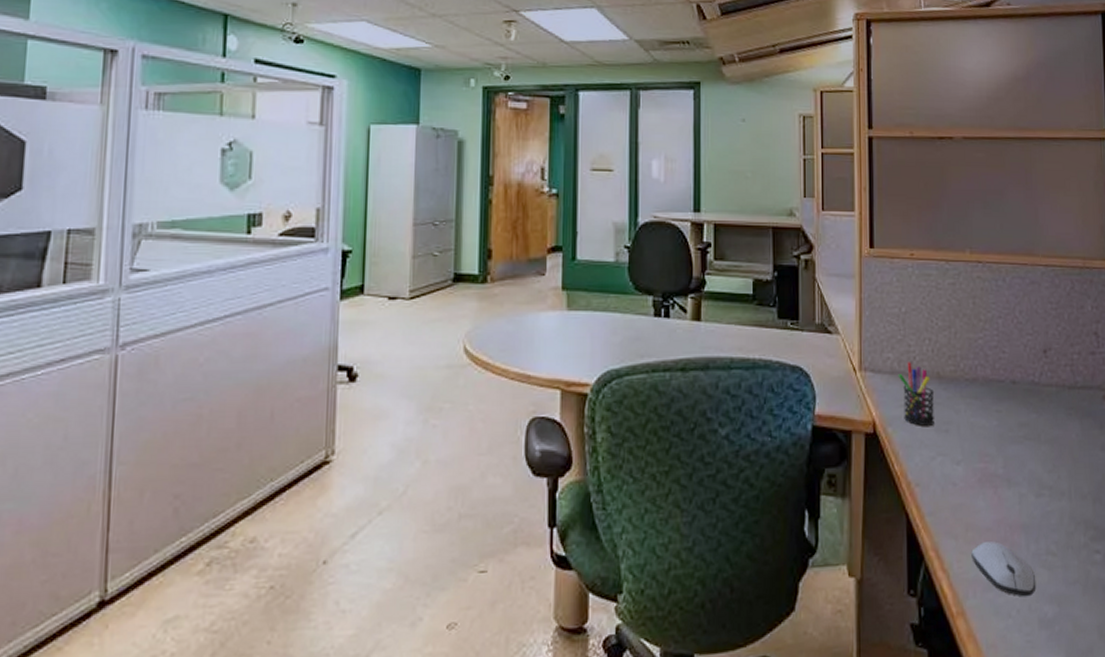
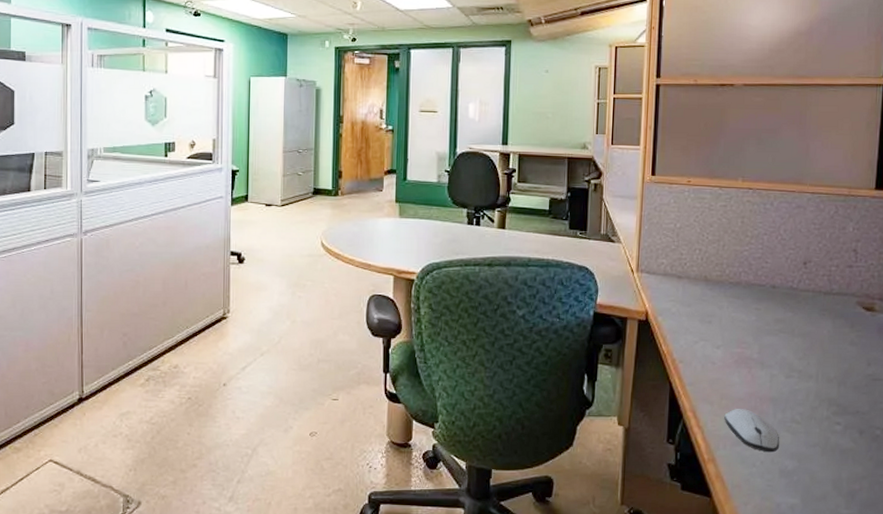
pen holder: present [898,362,935,426] -> none [670,267,702,317]

